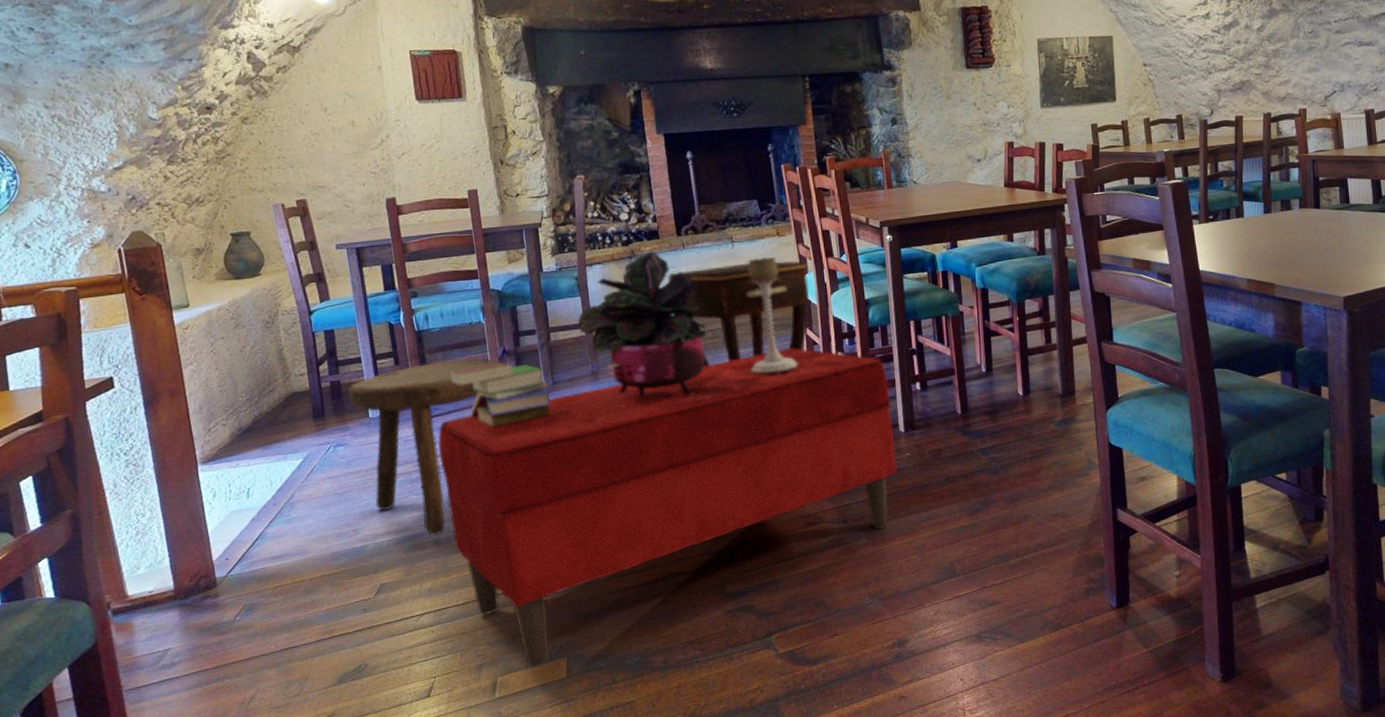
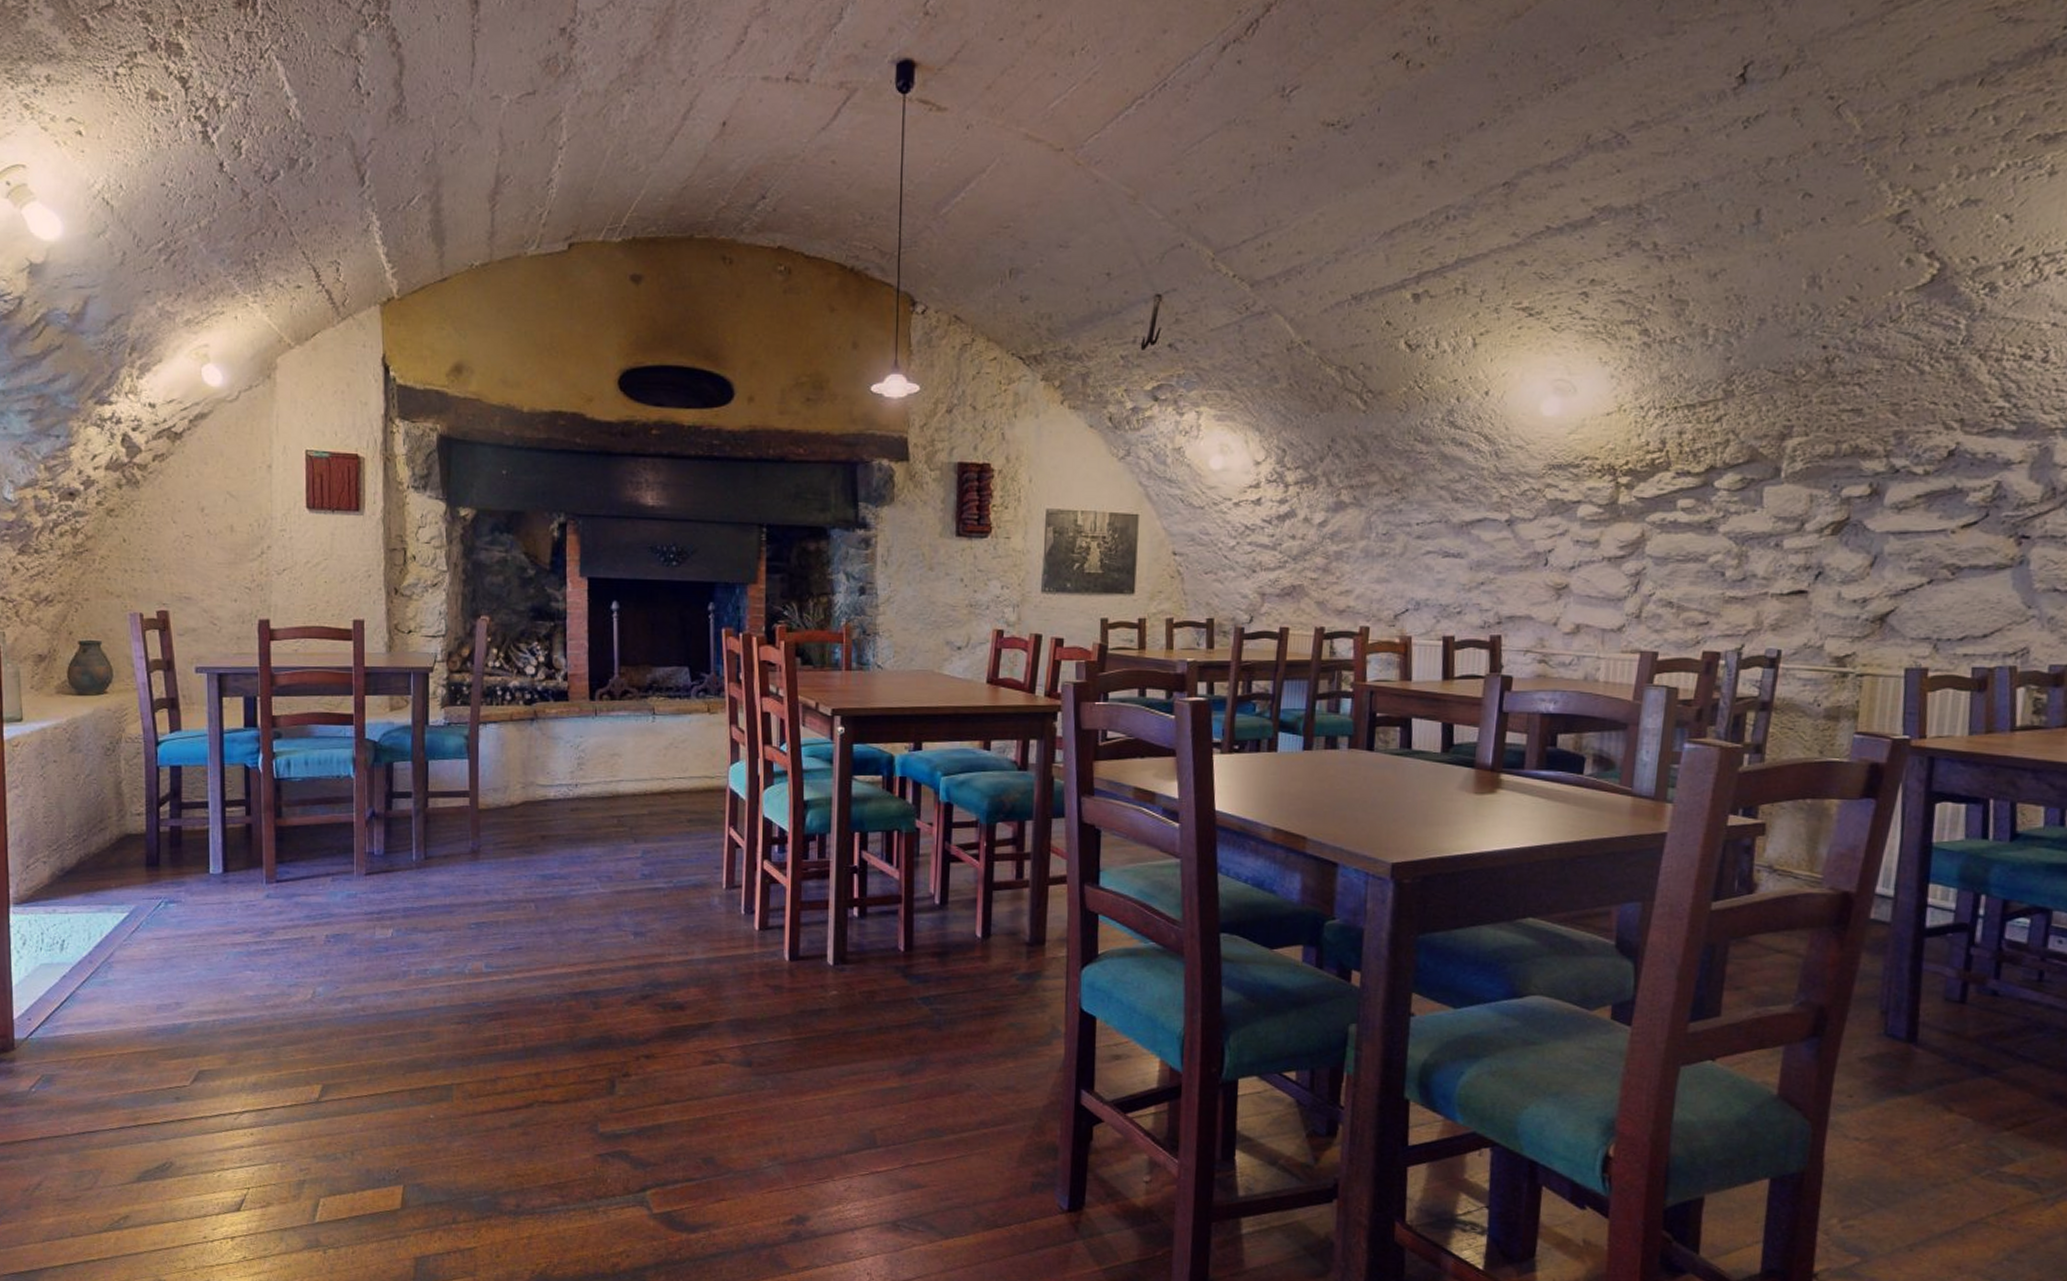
stool: present [347,359,501,536] -> none [188,817,367,1021]
bench: present [438,347,898,668] -> none [284,847,821,1193]
book: present [449,362,550,428] -> none [307,826,420,902]
potted plant: present [577,251,707,397] -> none [461,714,611,891]
side table: present [668,260,809,367] -> none [573,740,740,859]
candle holder: present [748,257,798,374] -> none [659,737,715,875]

